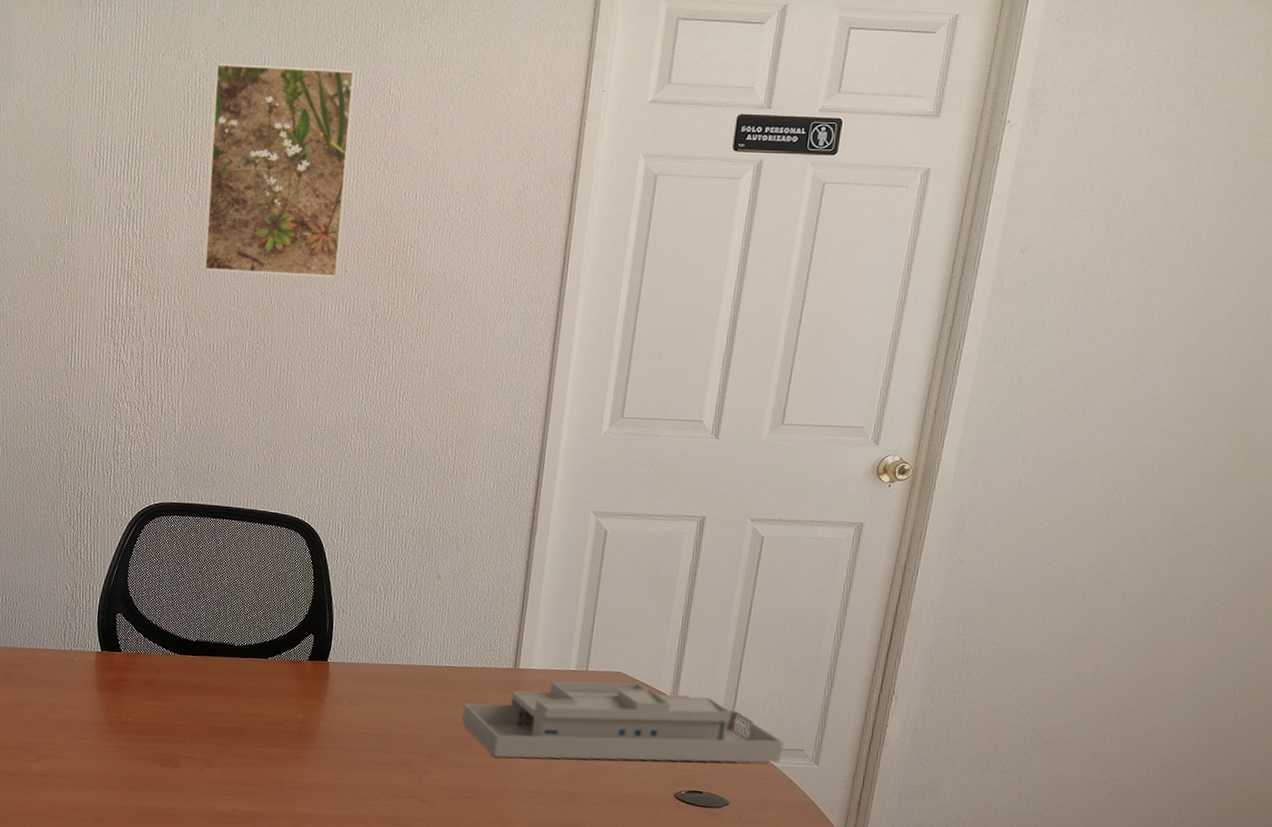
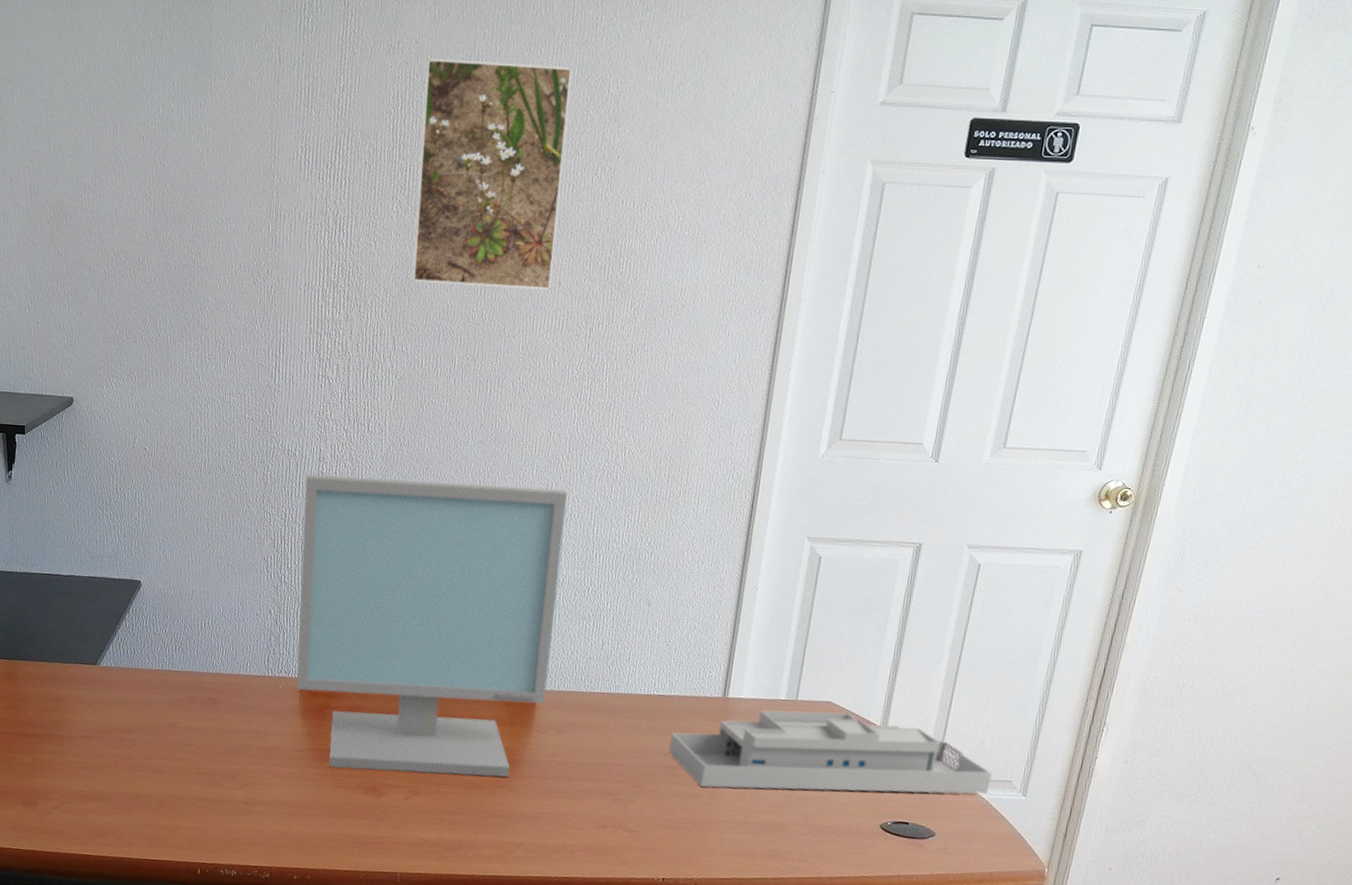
computer monitor: none [92,454,357,749] -> present [296,474,568,777]

